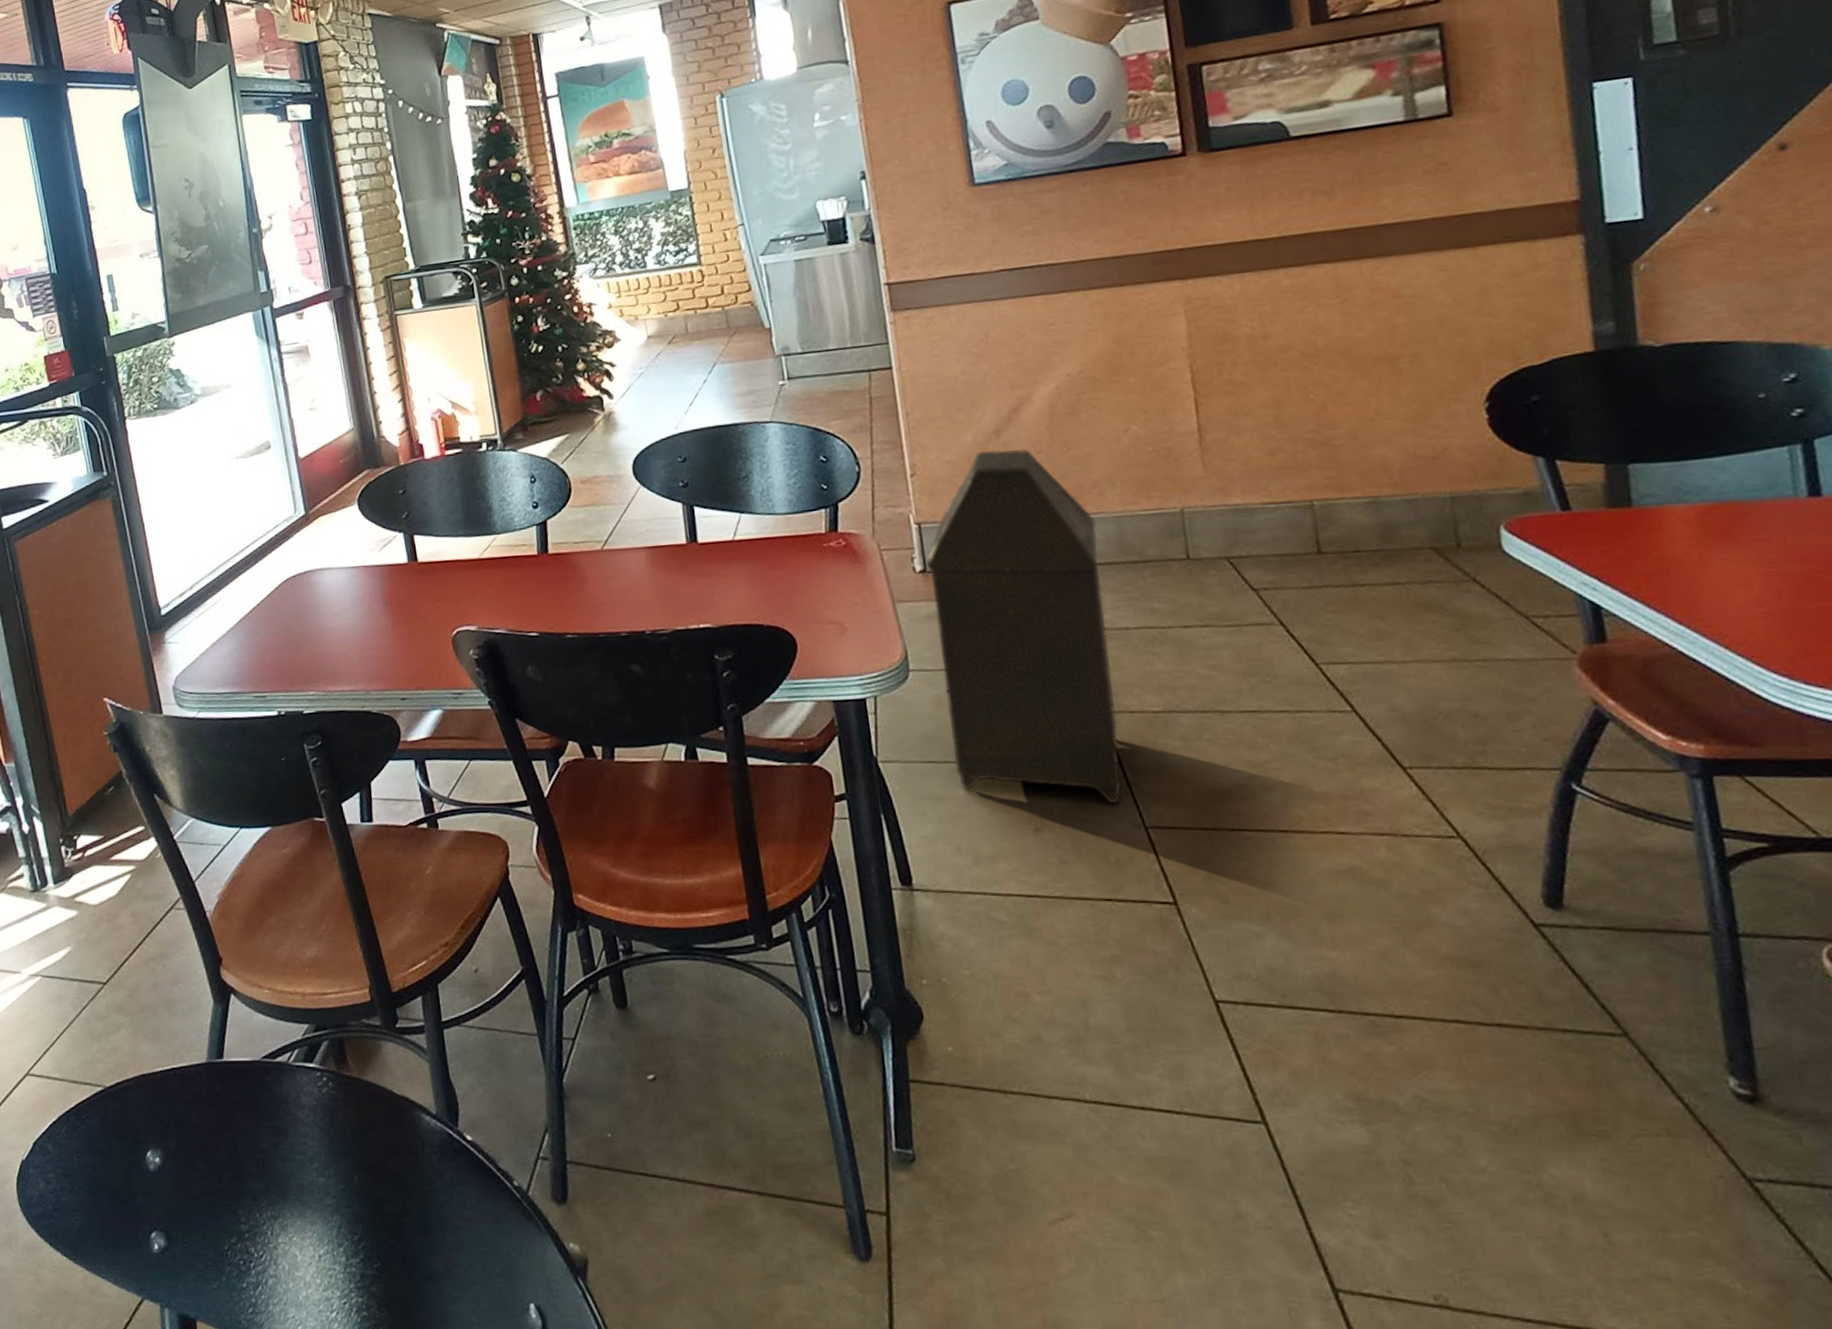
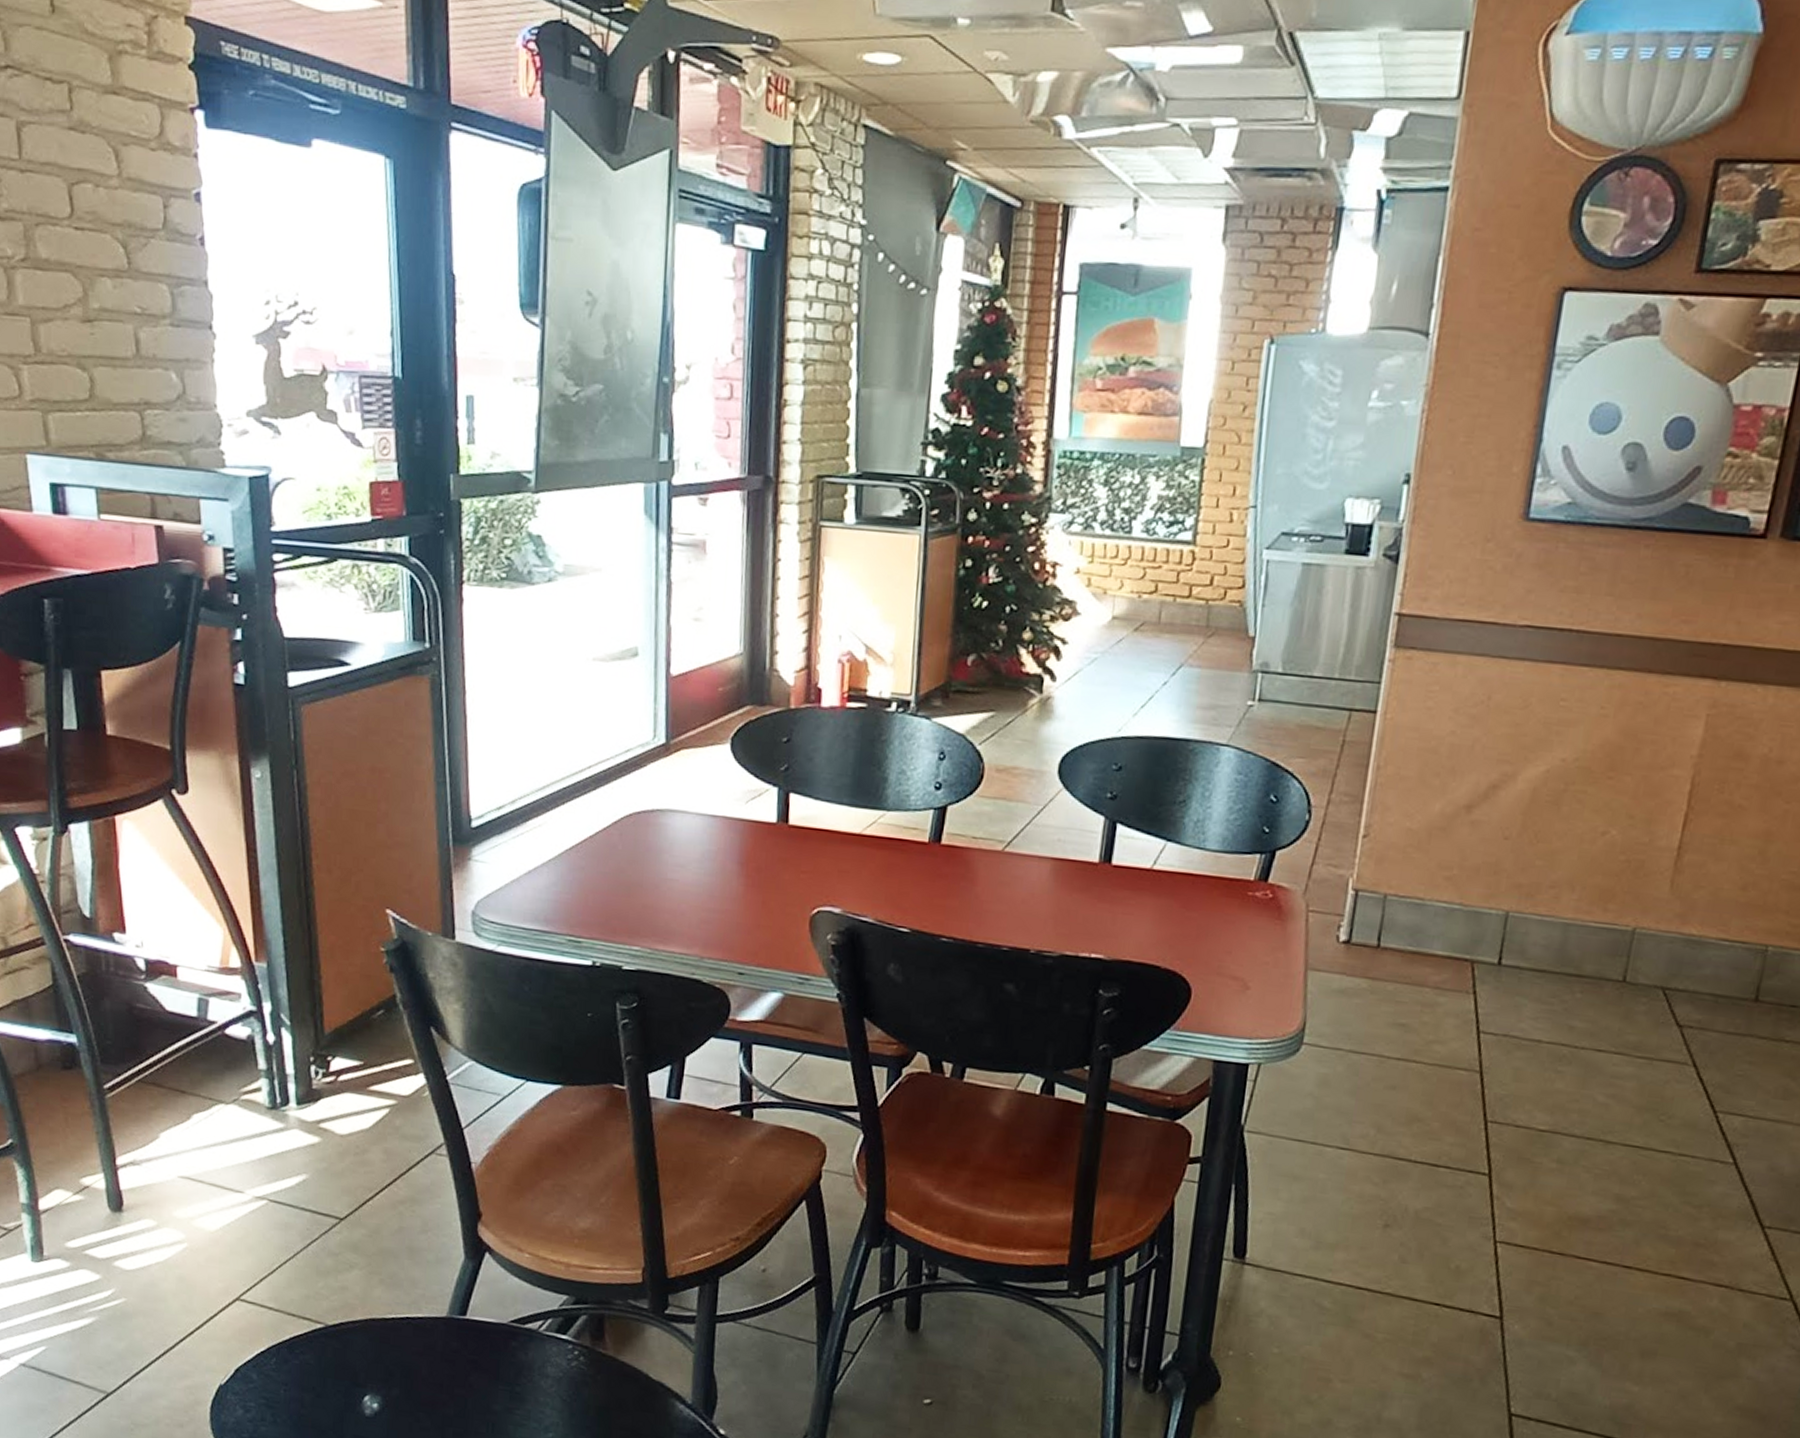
trash can: present [925,449,1122,804] -> none [1322,824,1543,1214]

